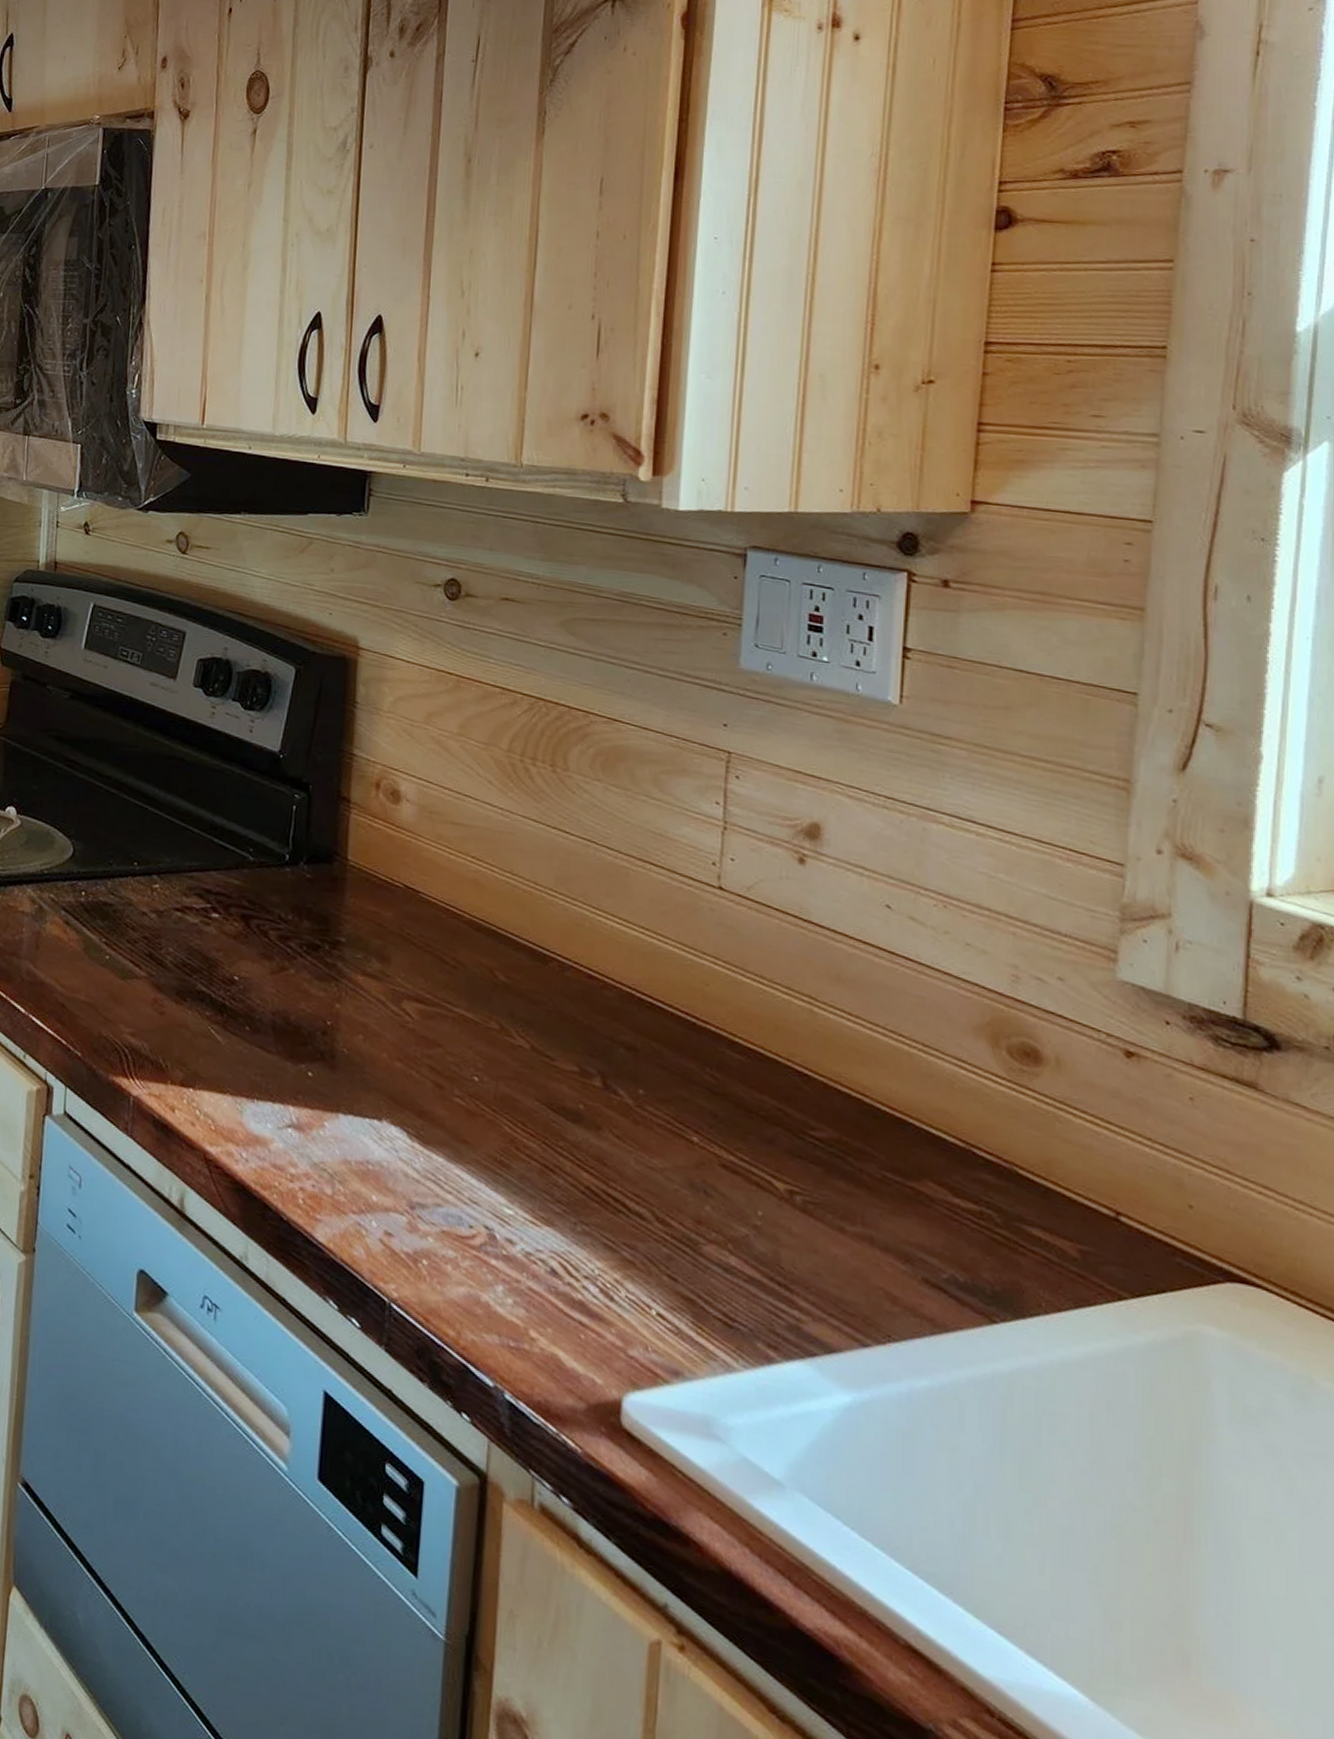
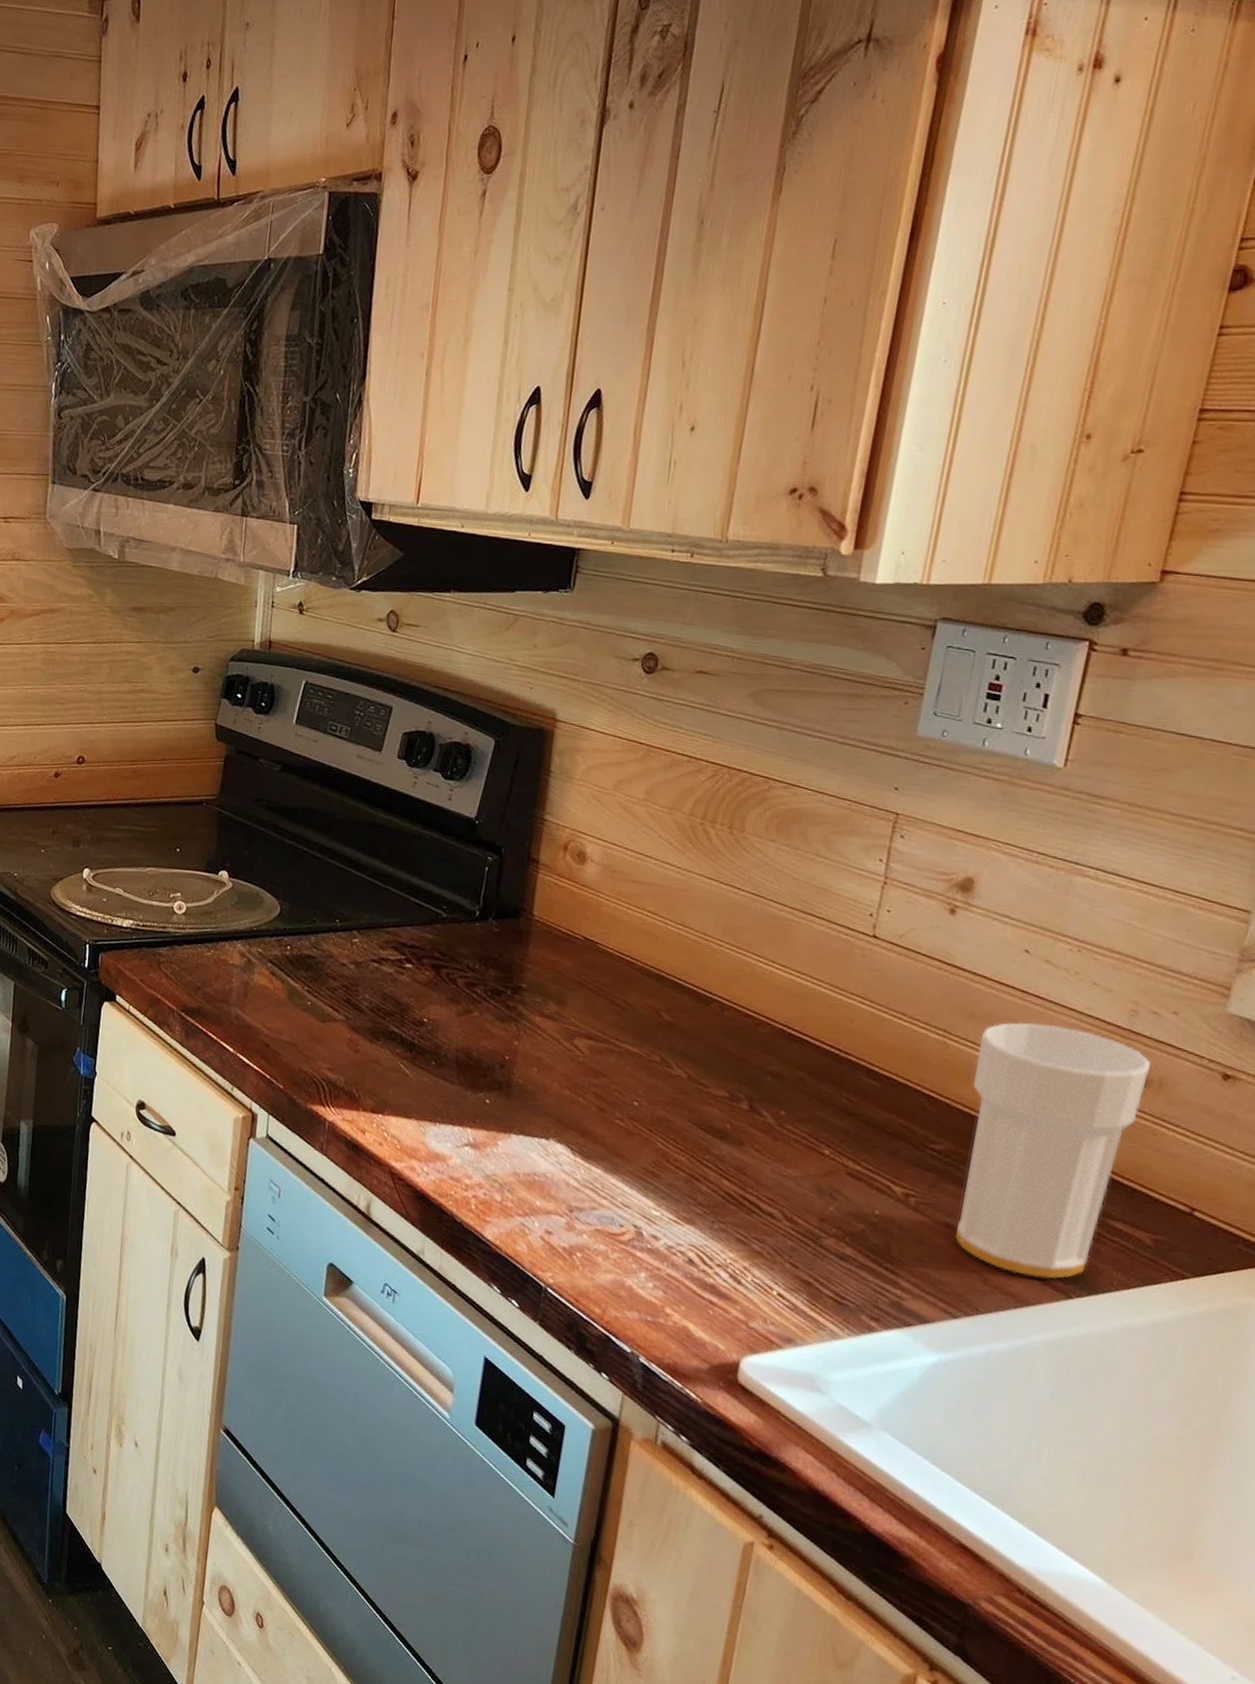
cup: none [849,988,1042,1298] -> present [955,1022,1151,1279]

